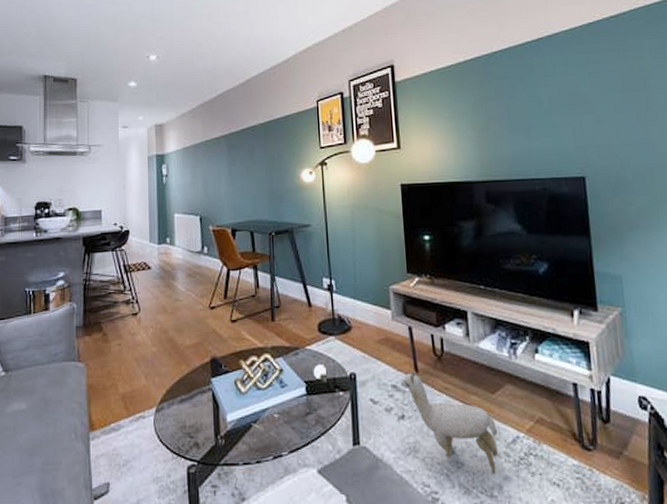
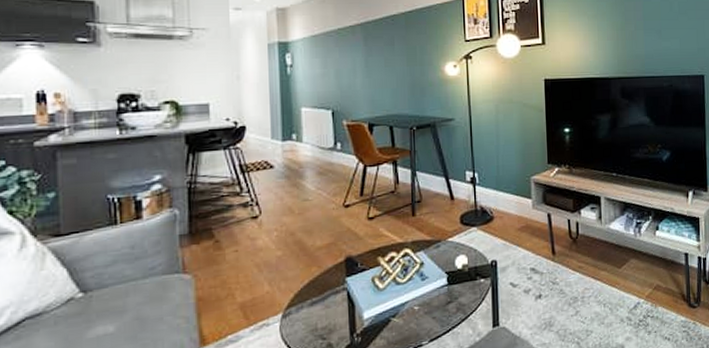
plush toy: present [400,370,498,473] -> none [538,253,623,336]

